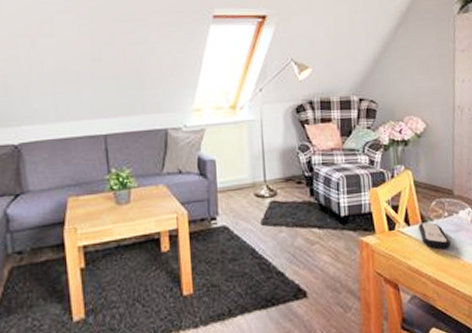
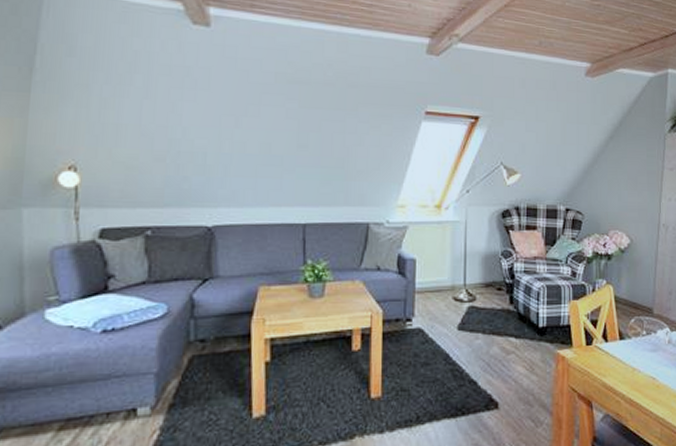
remote control: present [418,222,451,248] -> none [616,339,647,367]

